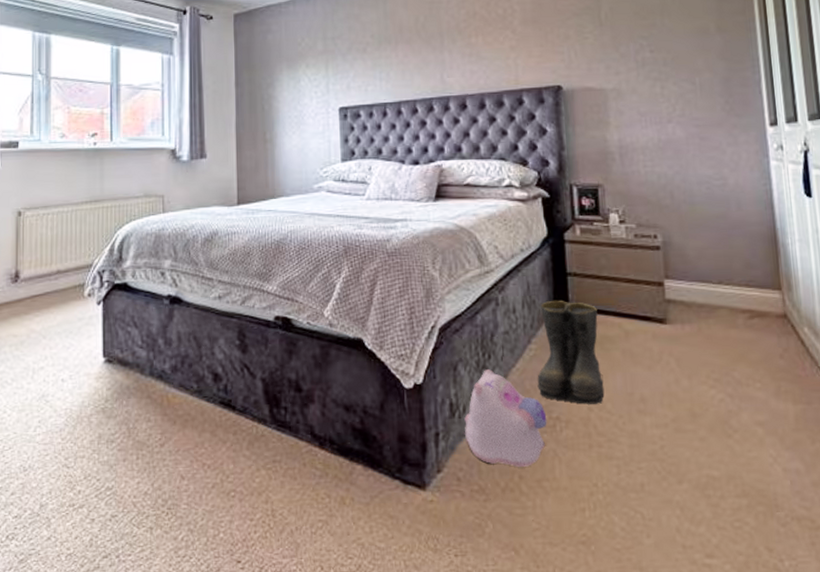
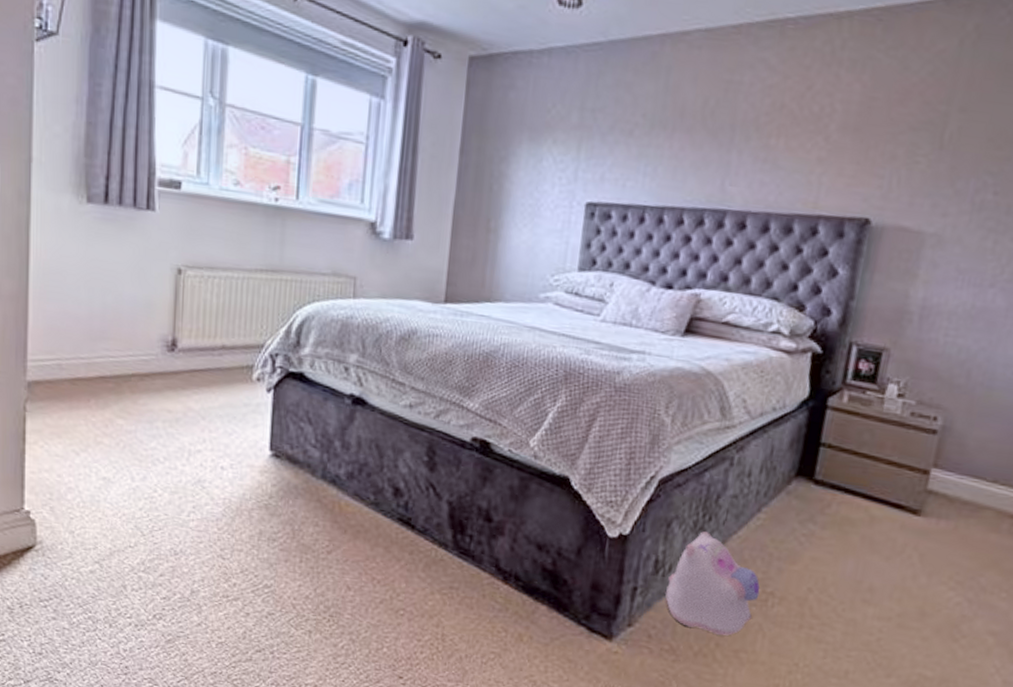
boots: present [537,300,605,404] -> none [757,470,846,587]

